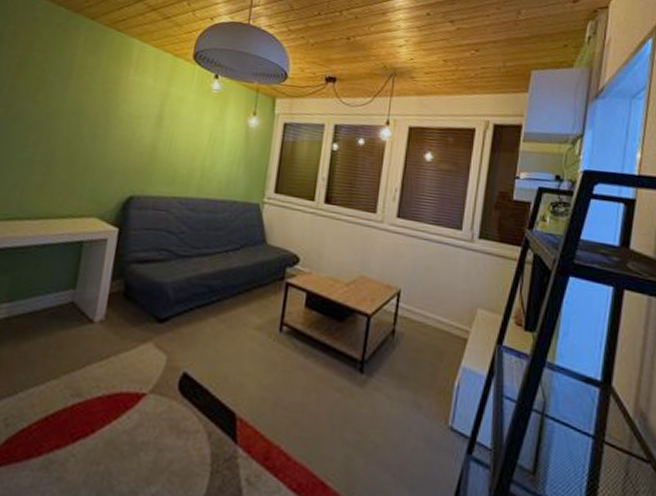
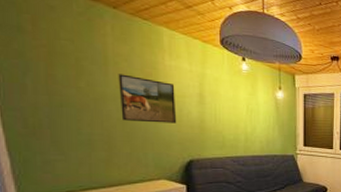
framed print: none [69,88,133,149] -> present [118,74,177,123]

